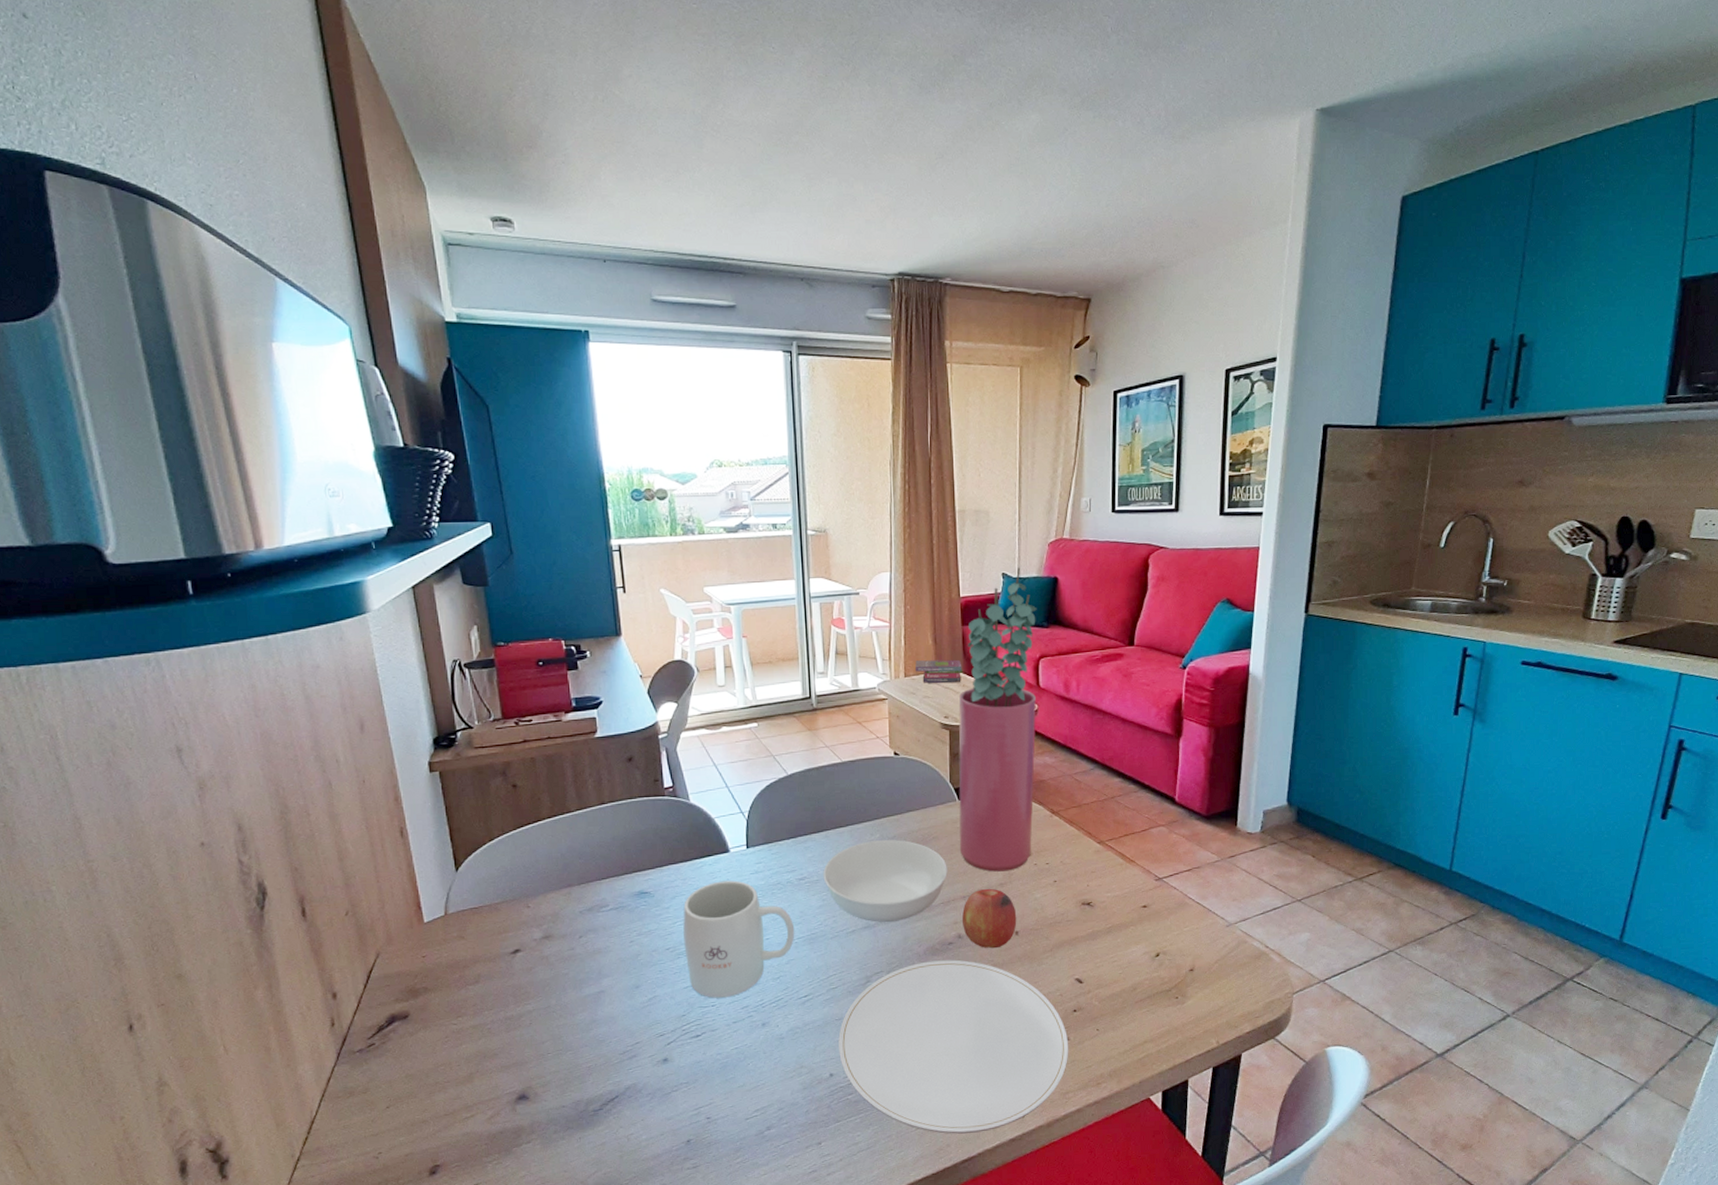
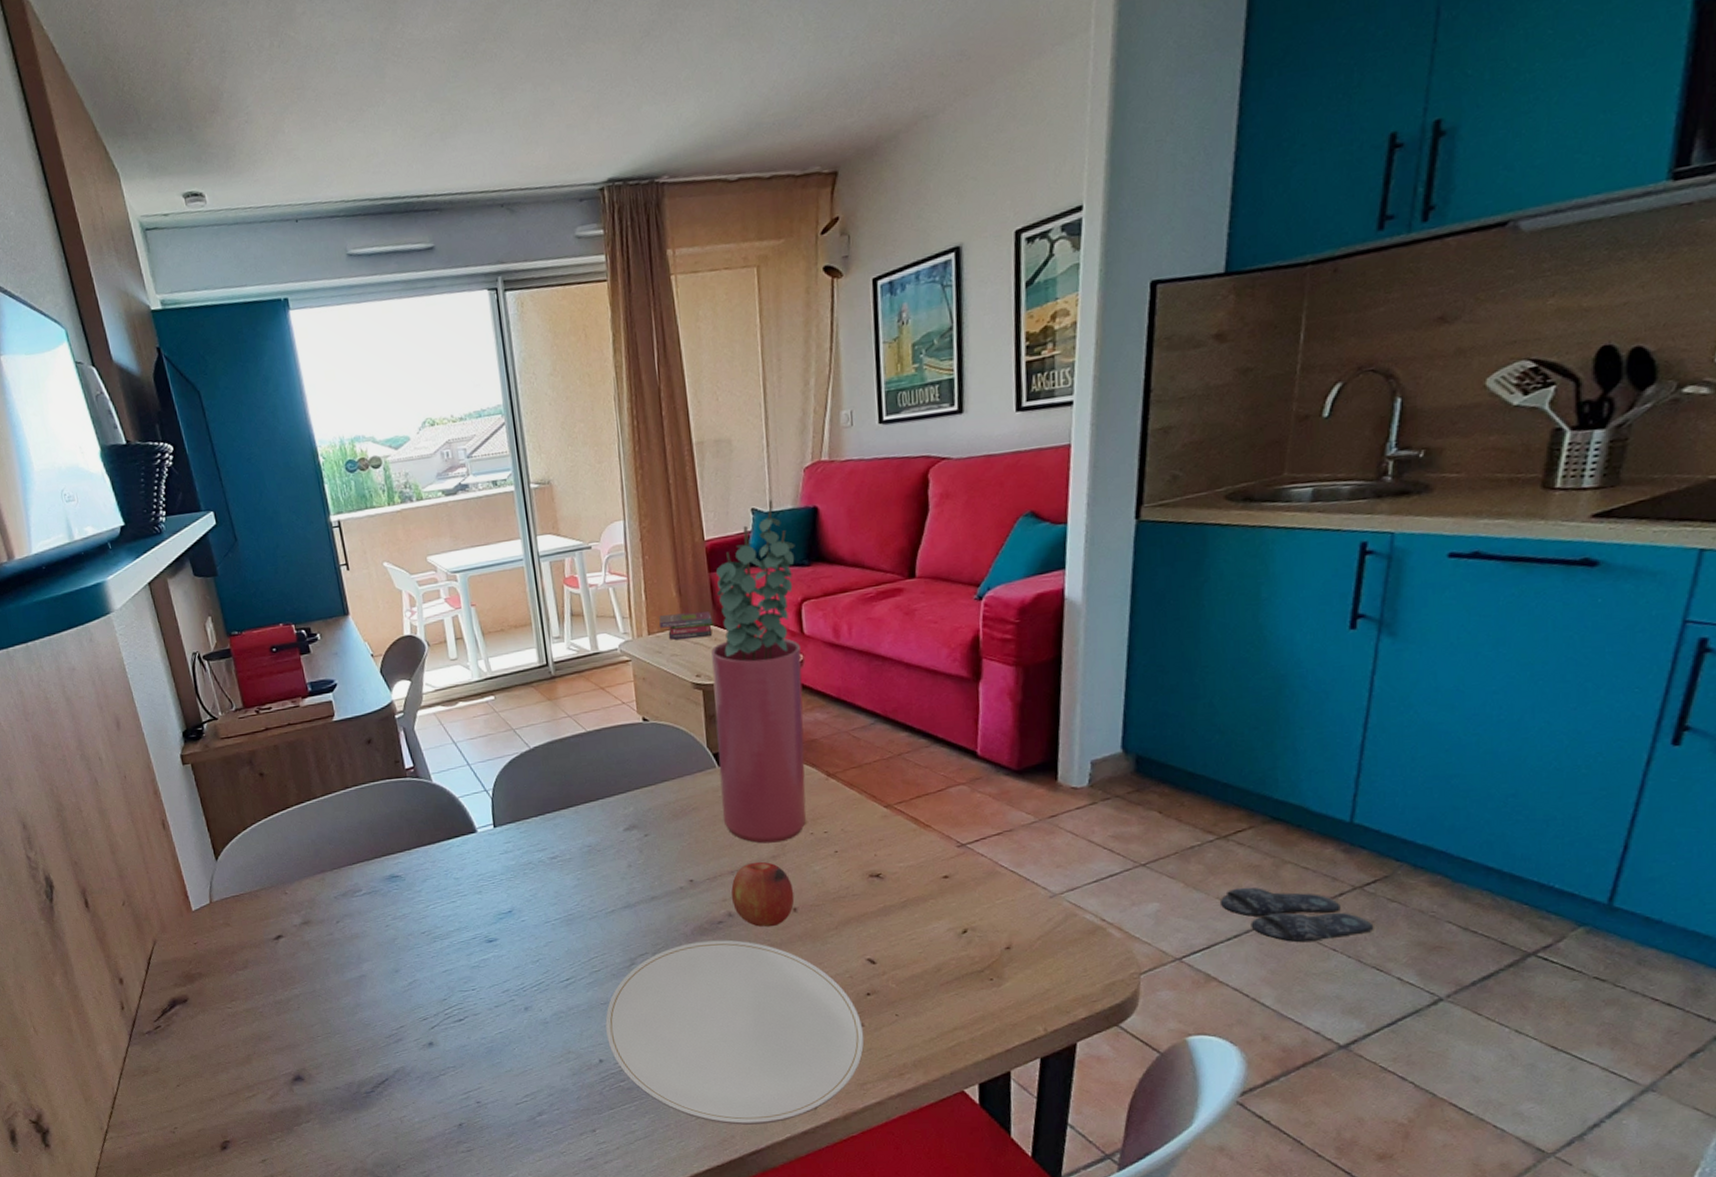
mug: present [683,880,795,998] -> none [435,861,552,982]
bowl: present [823,840,948,922] -> none [575,812,712,901]
slippers: none [1354,921,1464,968] -> present [1219,887,1374,943]

